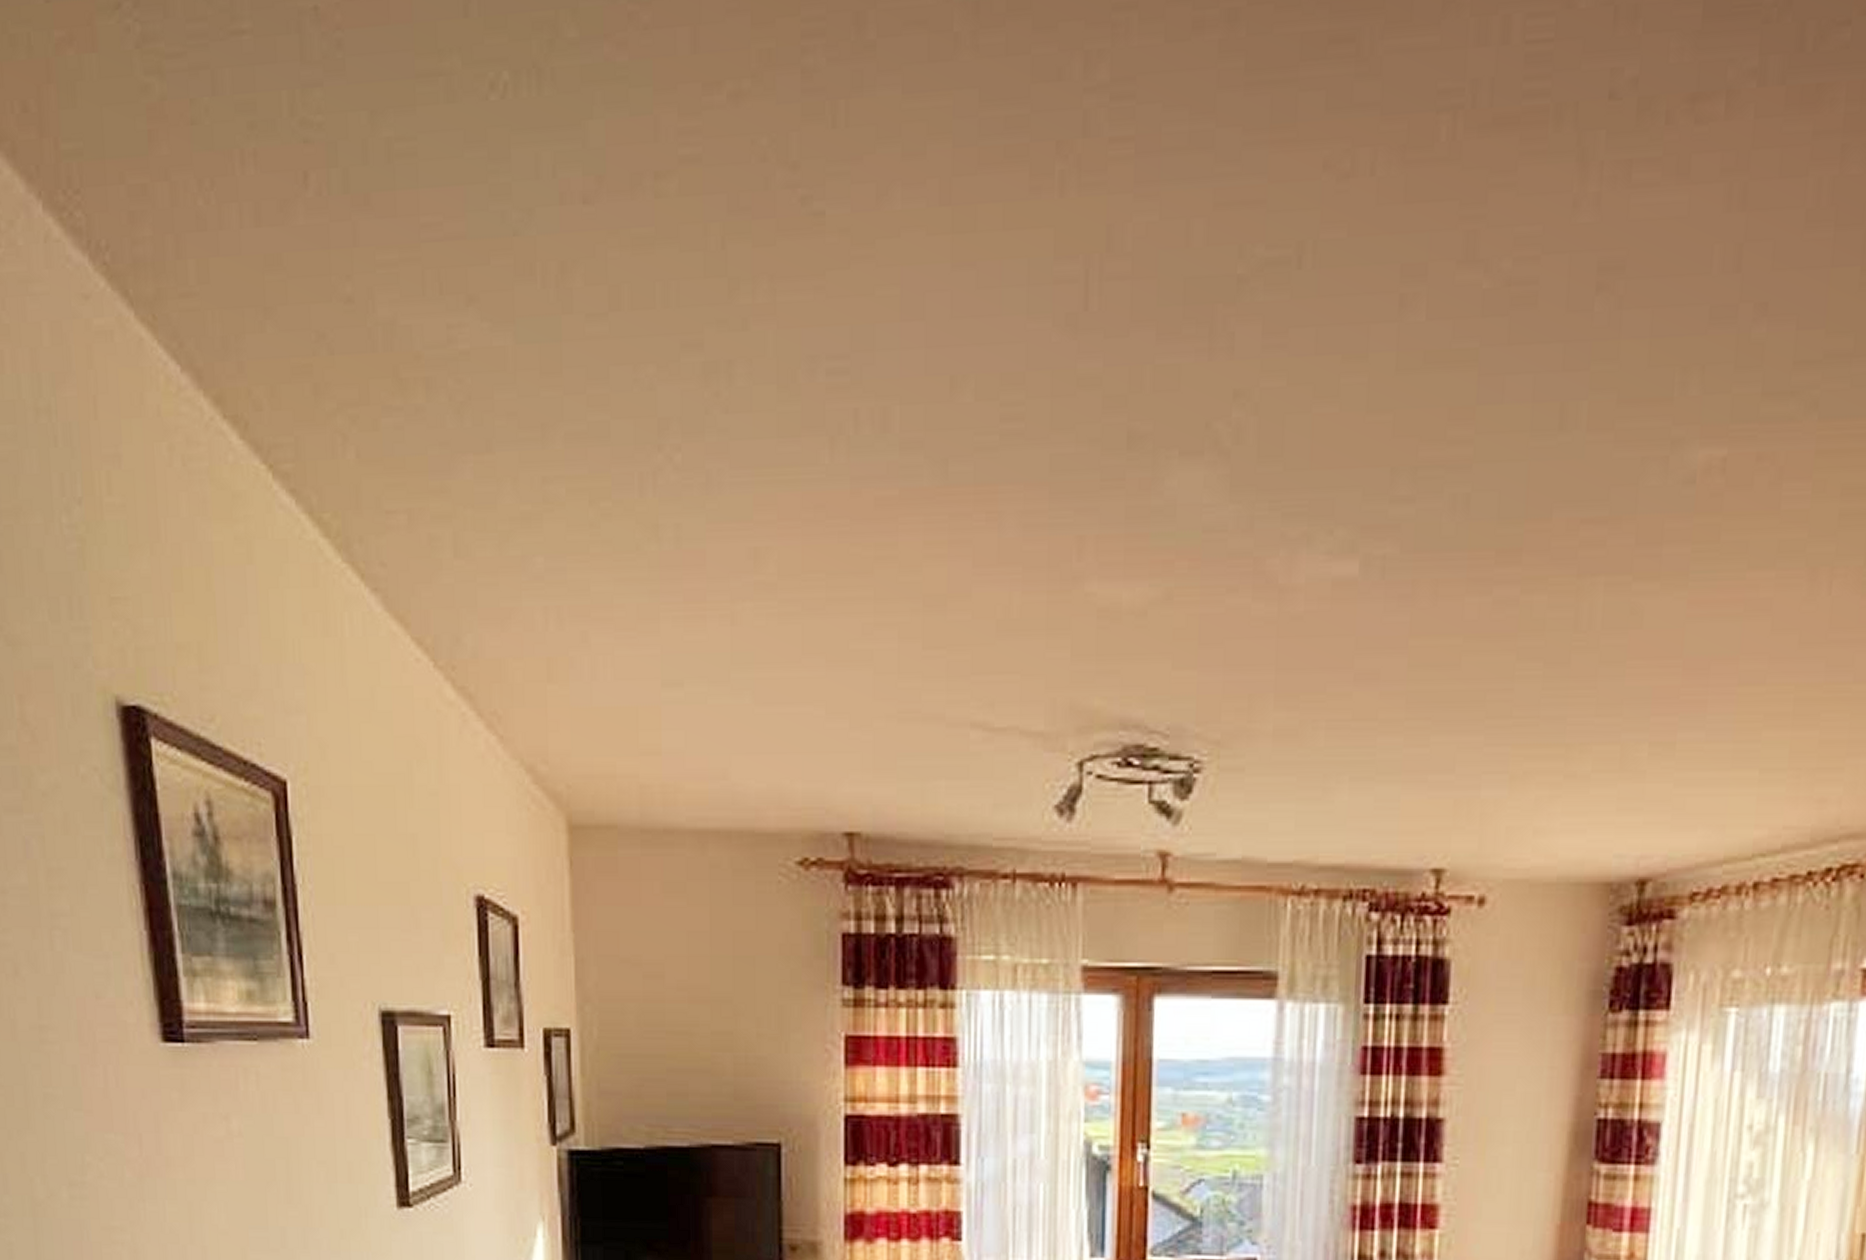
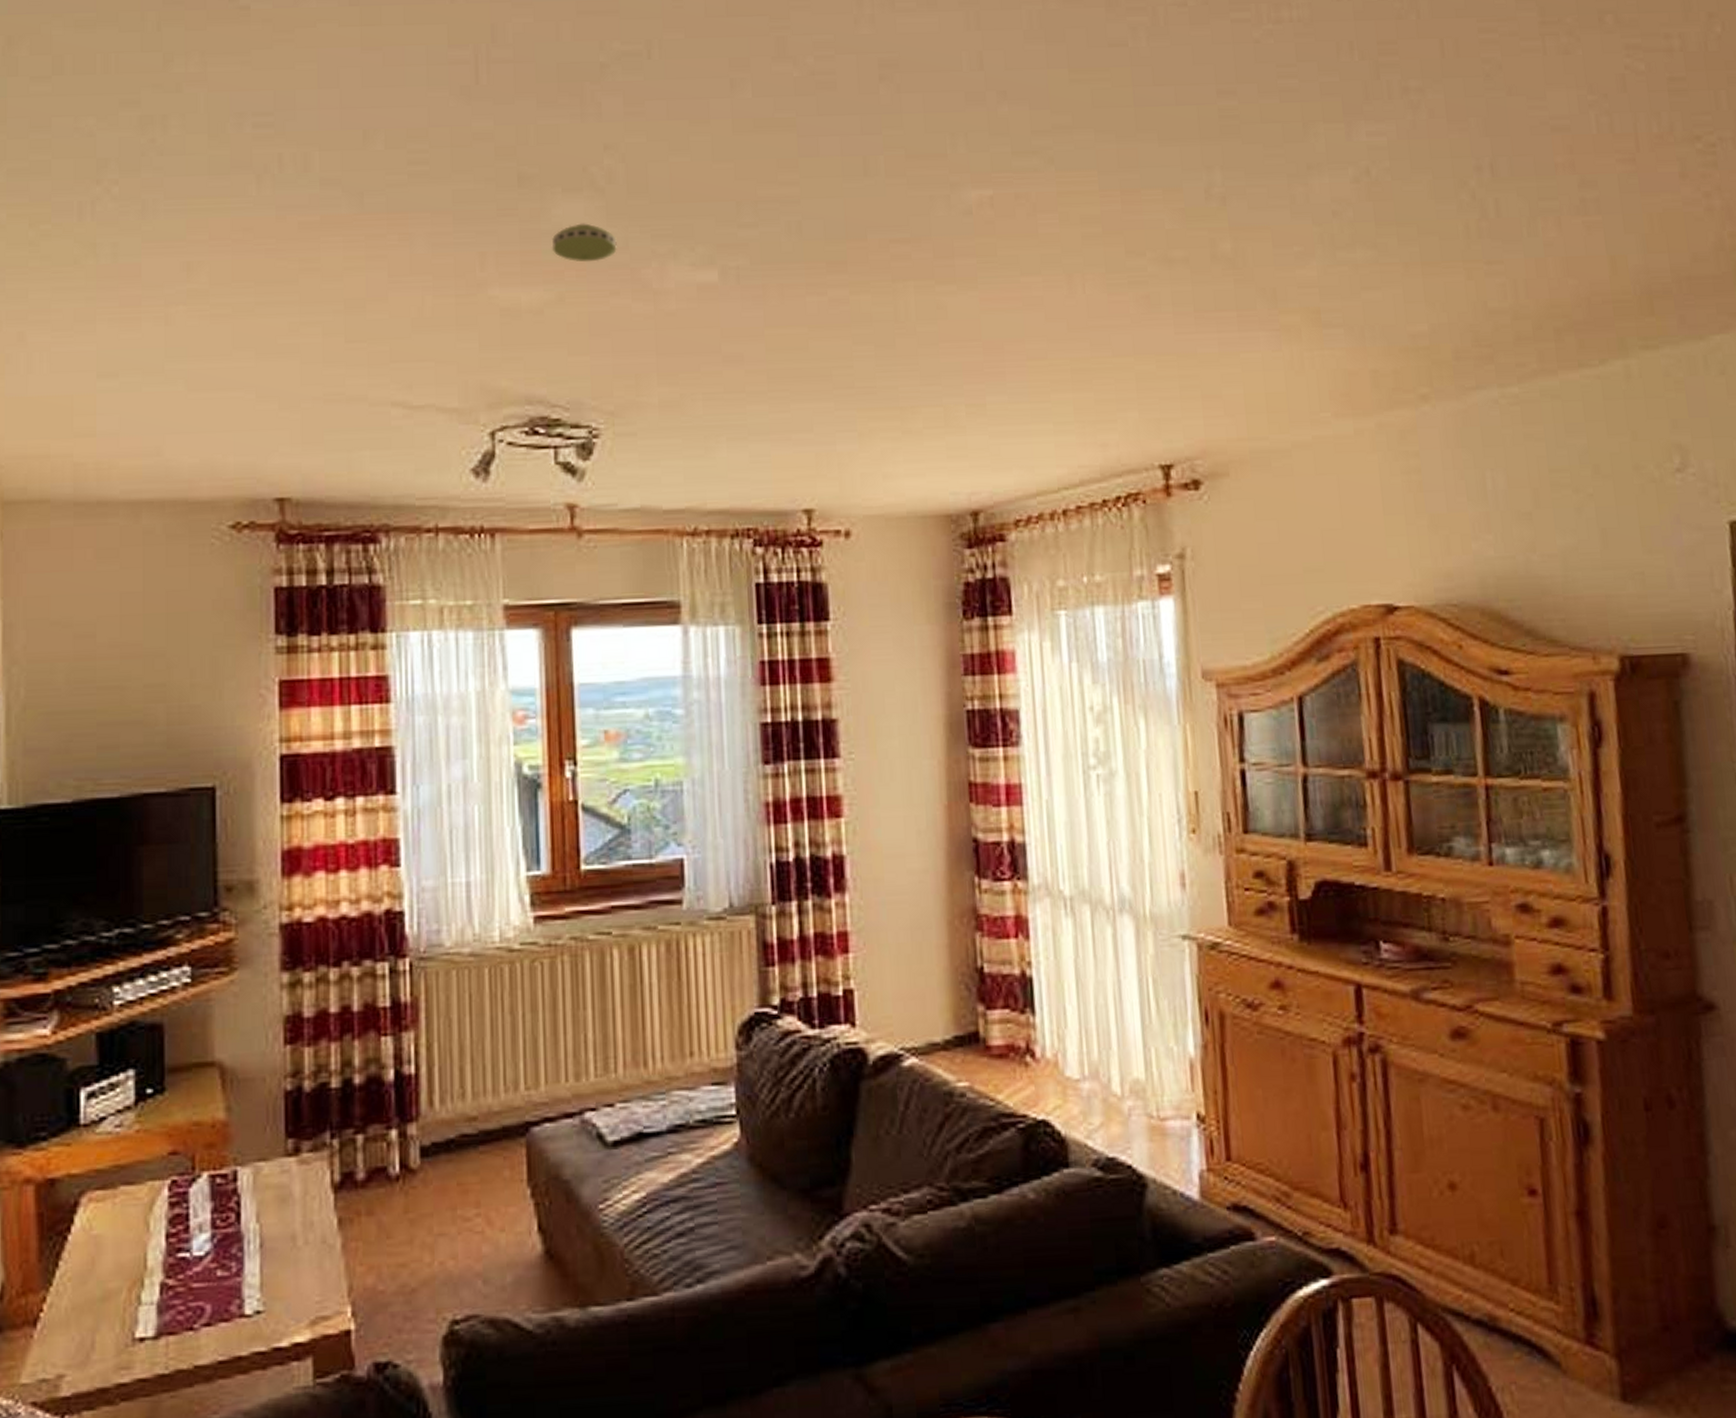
smoke detector: none [1161,497,1240,550] -> present [551,223,617,263]

